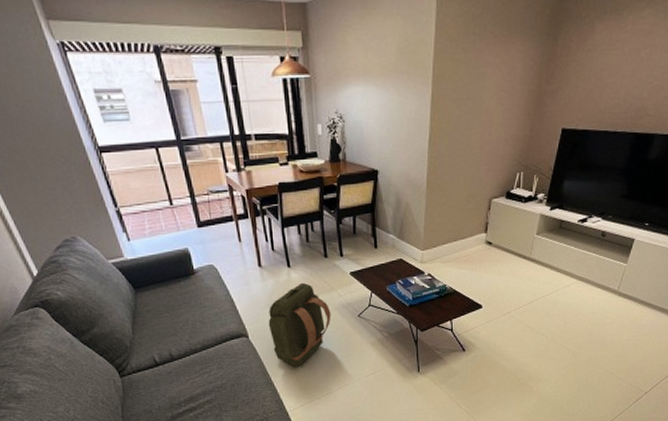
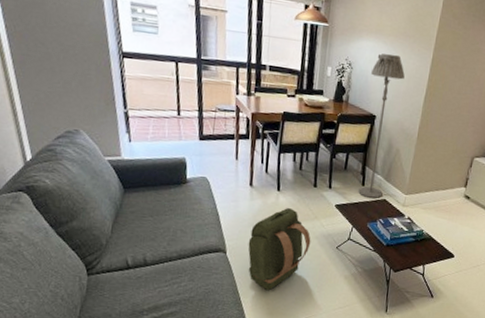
floor lamp: none [366,96,403,260] -> present [358,53,405,198]

